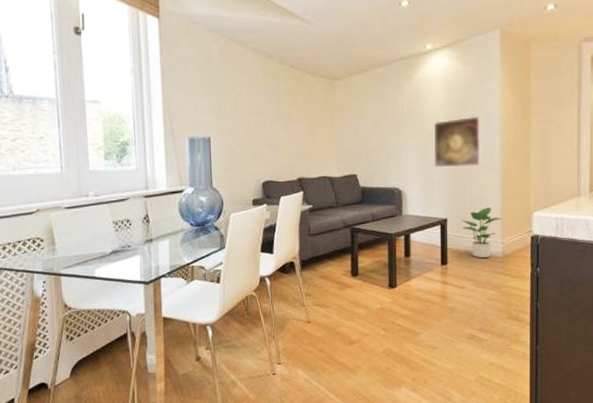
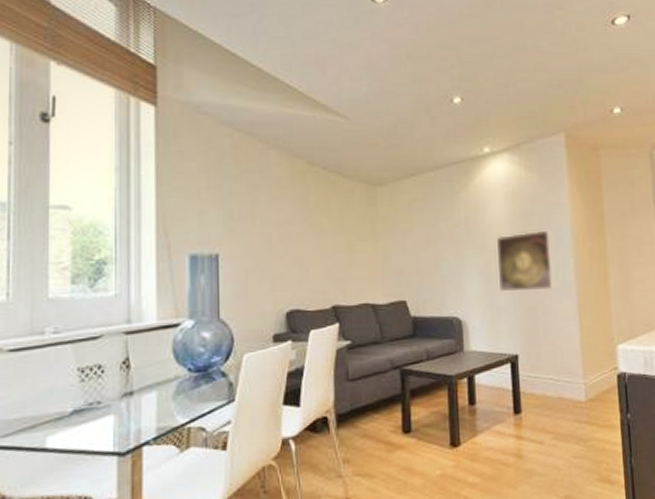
potted plant: present [461,207,502,259] -> none [534,340,583,404]

